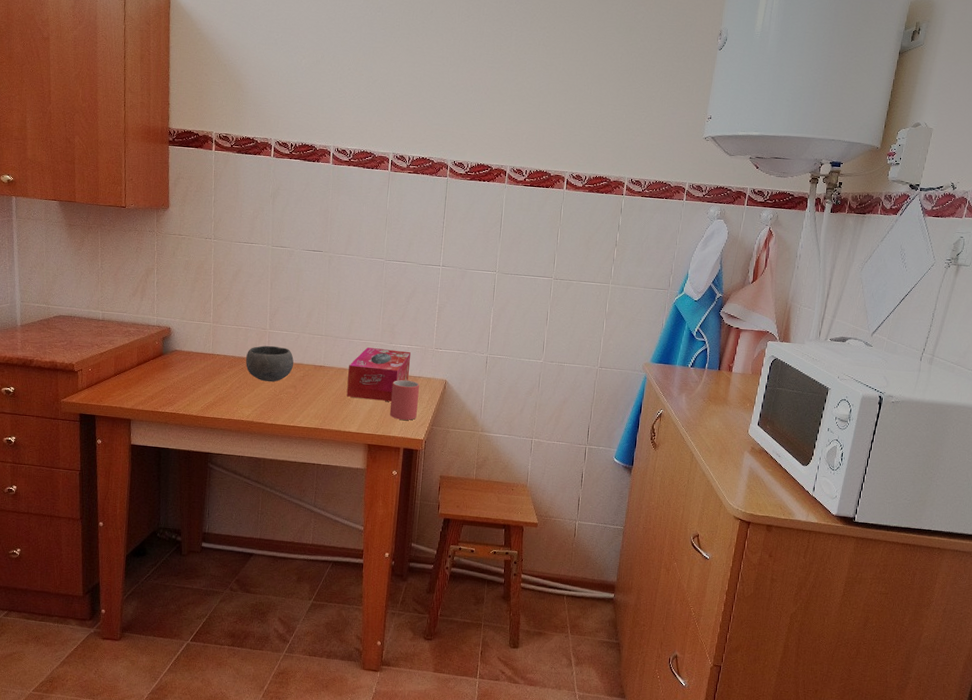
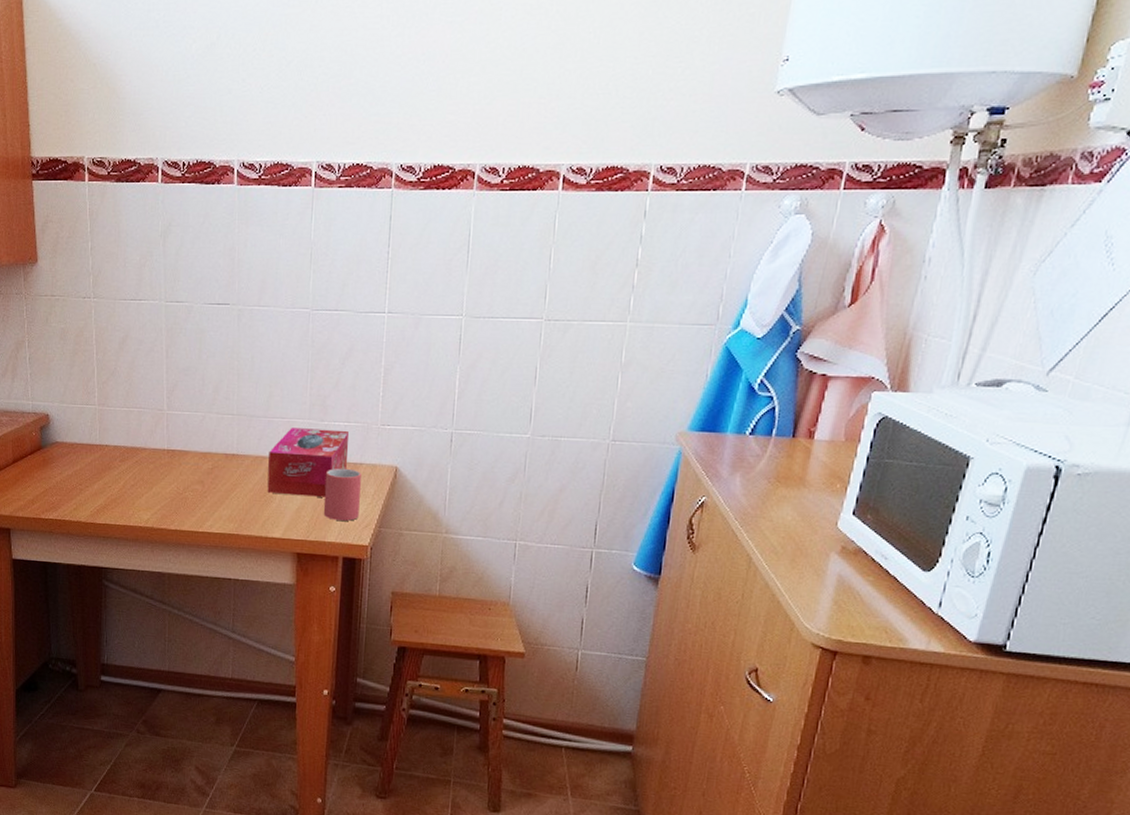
bowl: present [245,345,294,382] -> none [140,431,200,478]

